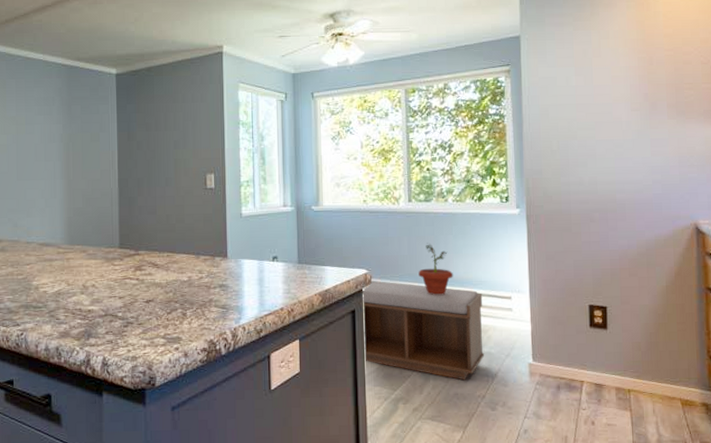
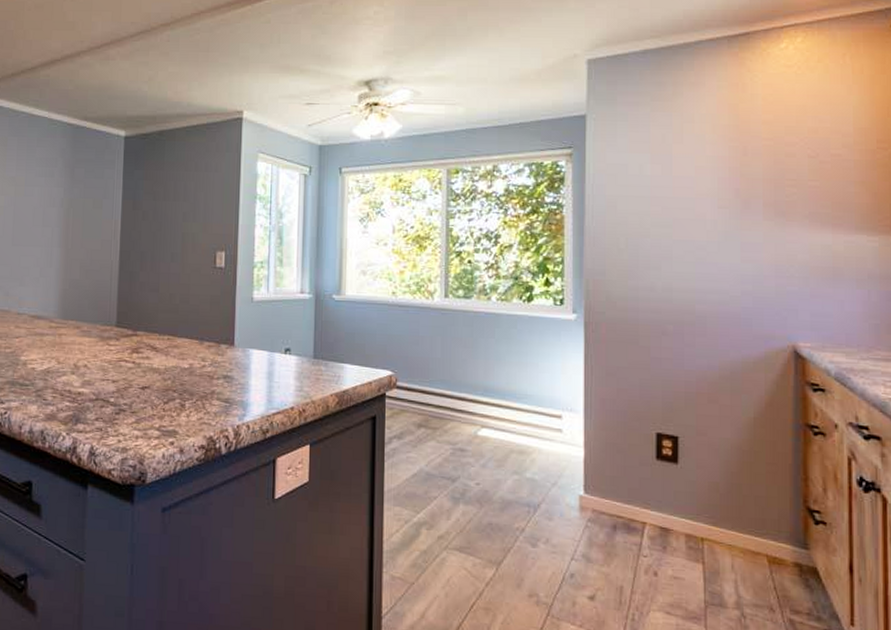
bench: present [364,281,485,381] -> none [385,385,527,509]
potted plant: present [418,243,453,295] -> none [452,345,493,407]

